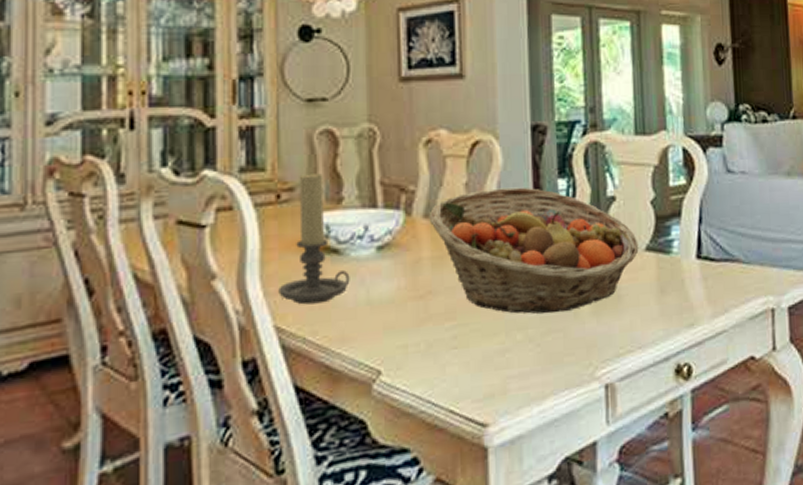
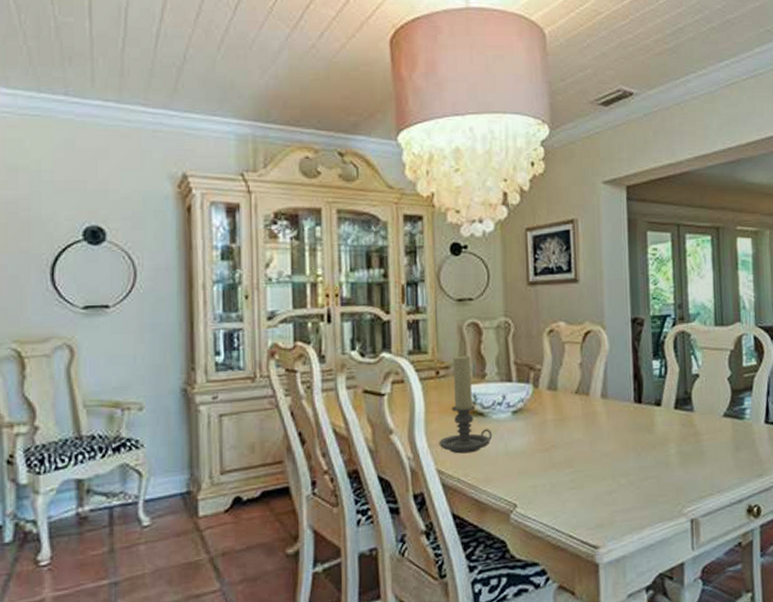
fruit basket: present [429,187,639,314] -> none [552,366,718,464]

